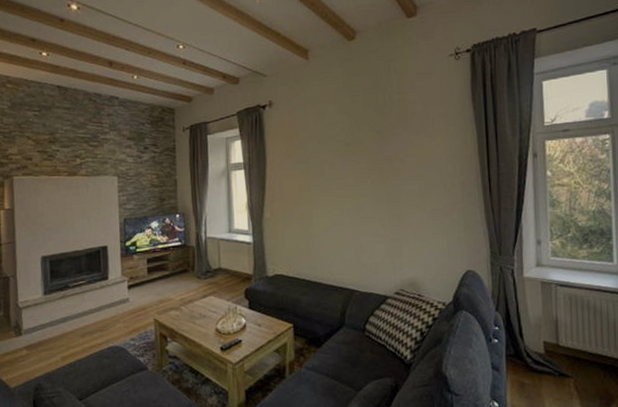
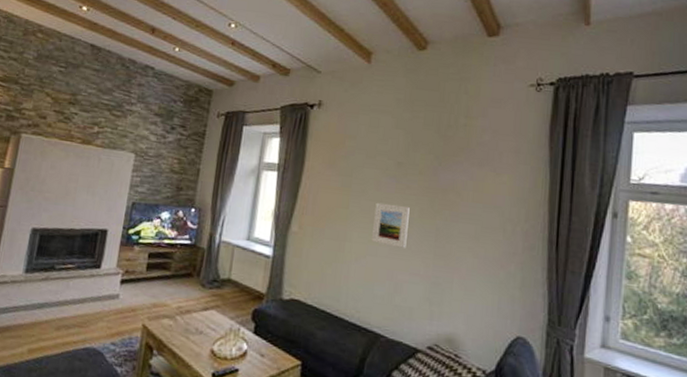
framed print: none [333,179,364,216] -> present [372,202,410,248]

